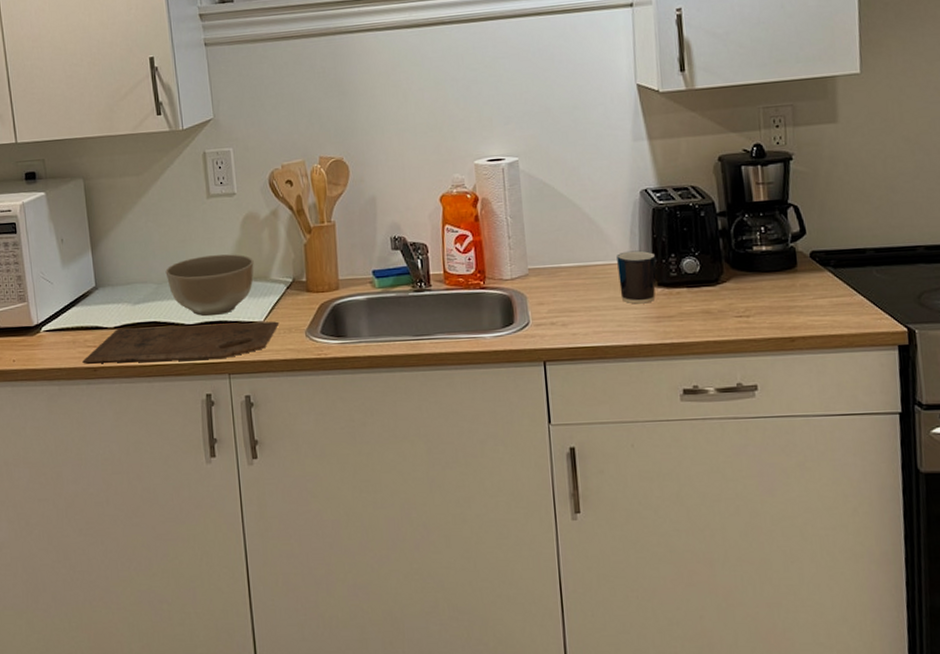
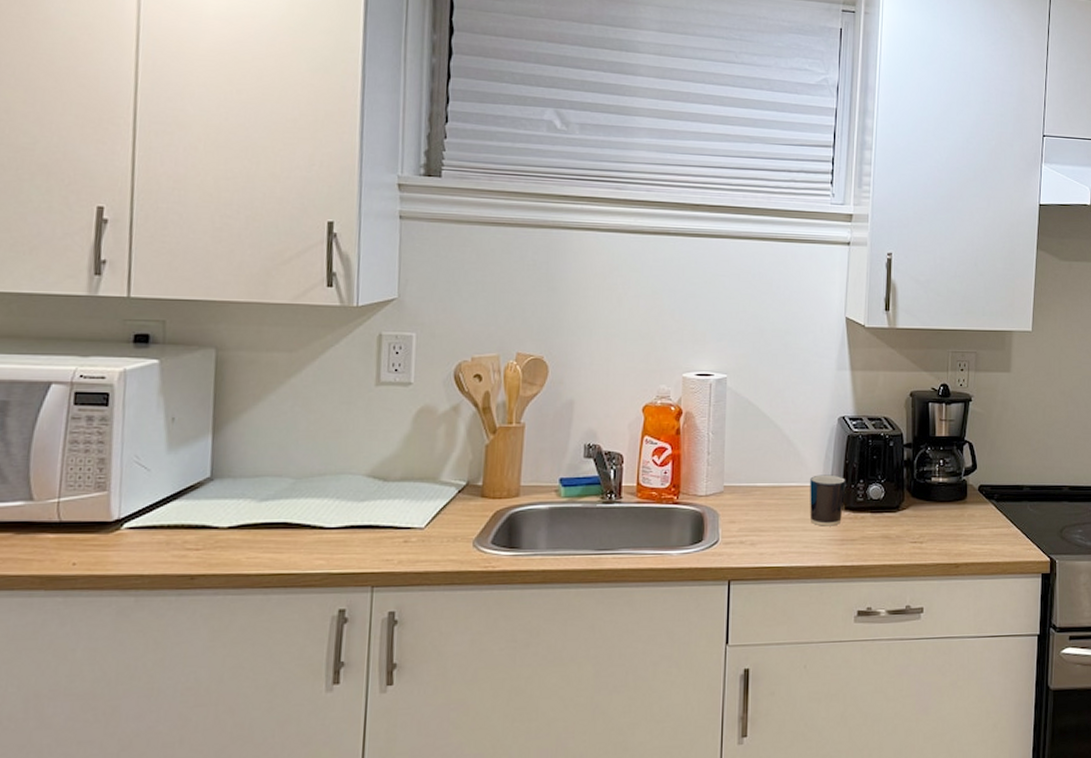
cutting board: present [82,321,280,365] -> none [176,527,444,572]
bowl: present [165,254,254,317] -> none [308,450,423,520]

